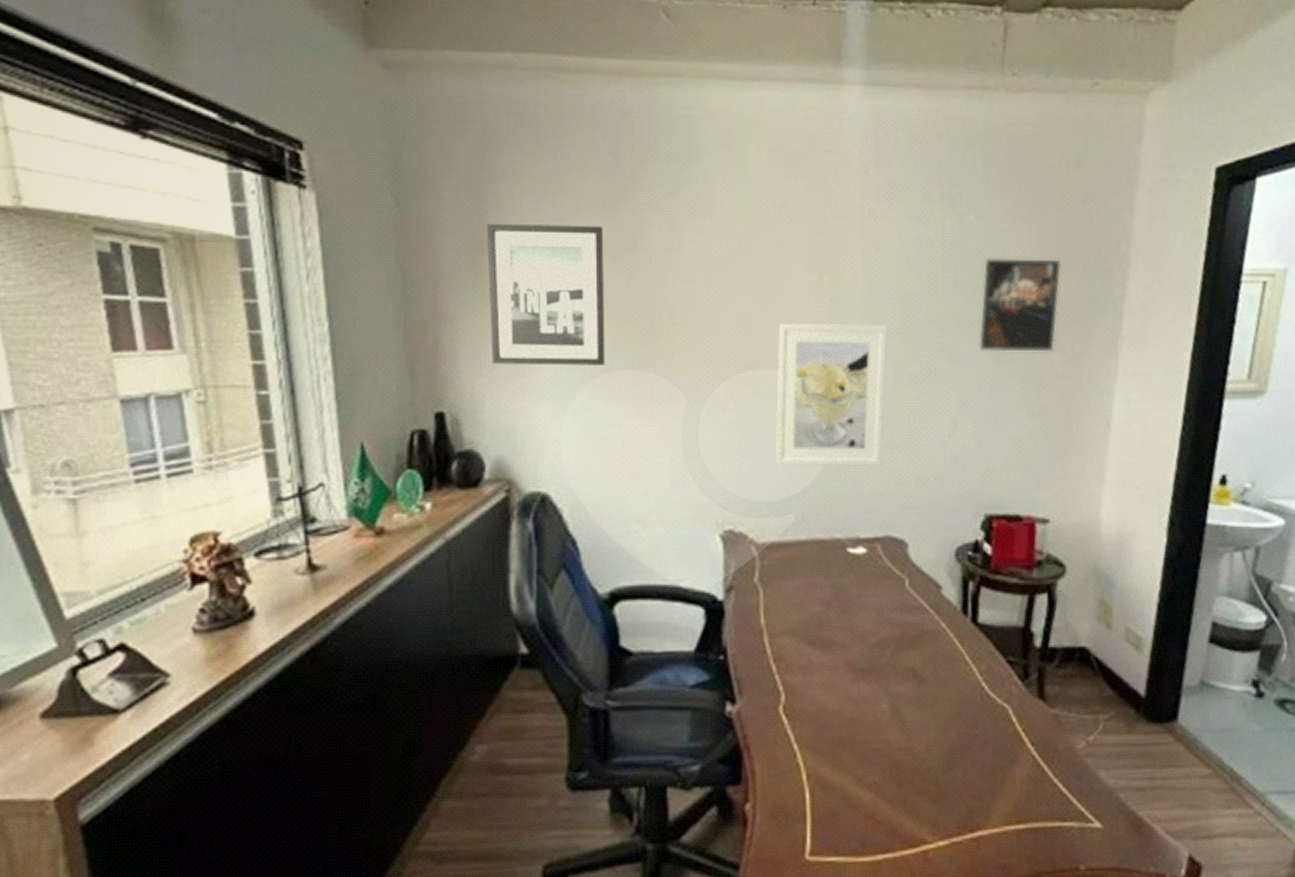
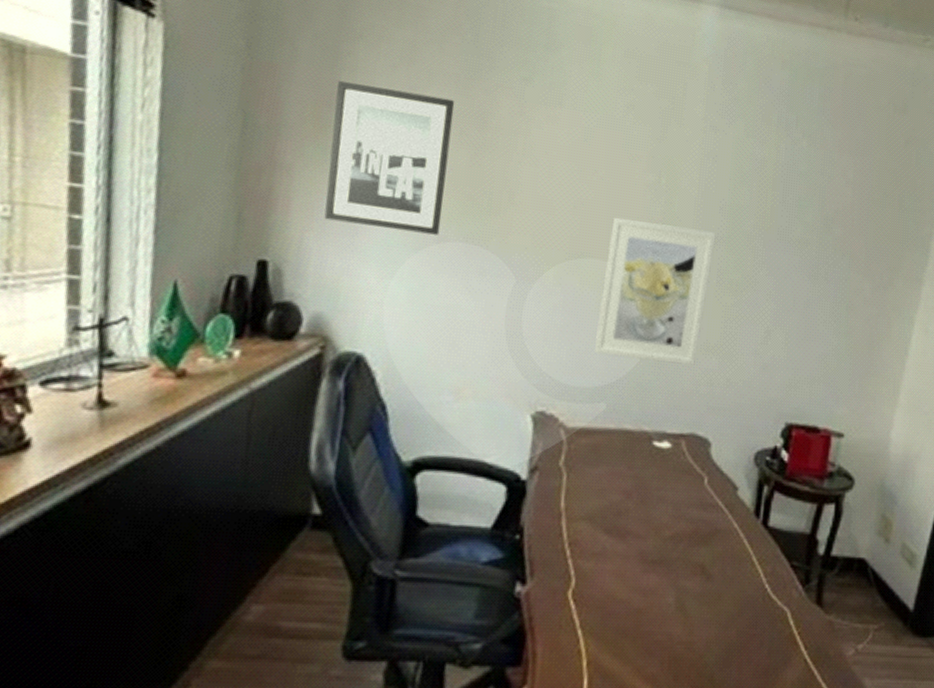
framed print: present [978,258,1062,352] -> none [797,183,880,278]

